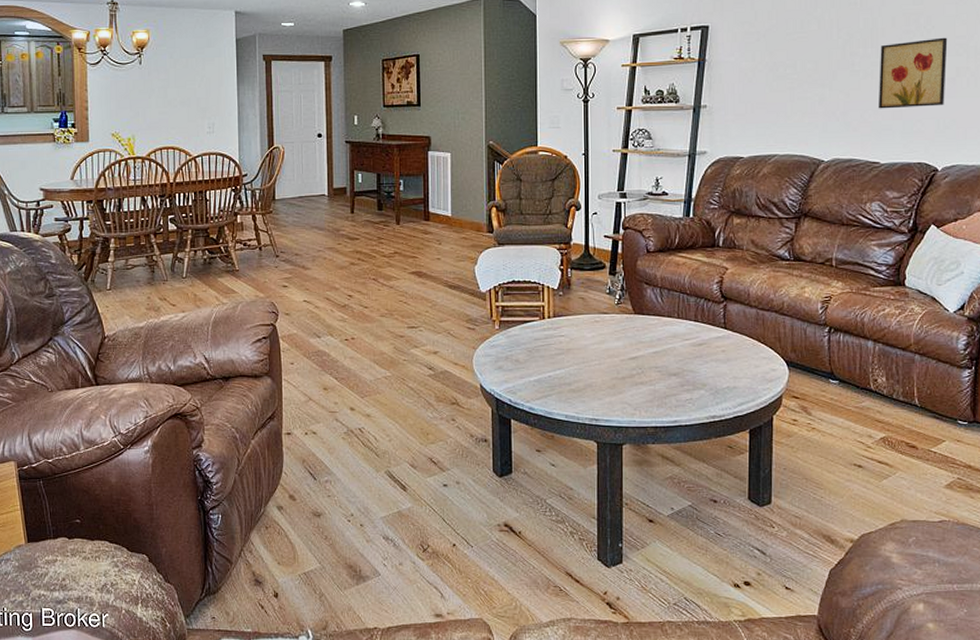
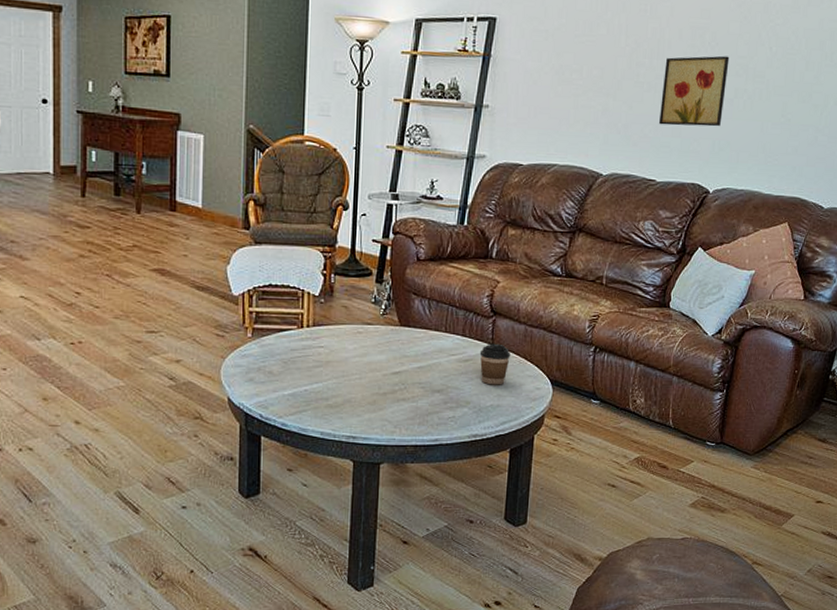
coffee cup: none [713,327,744,368] -> present [479,343,511,385]

